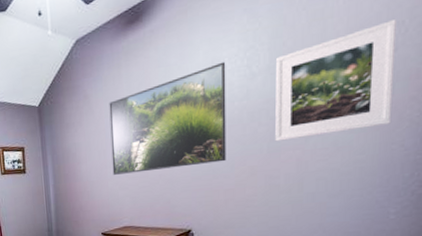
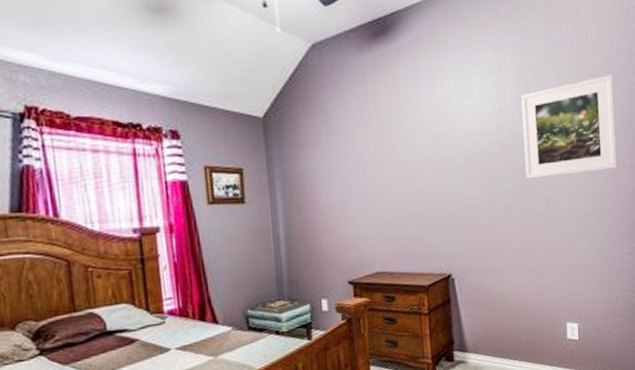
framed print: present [109,61,226,175] -> none [353,92,482,209]

